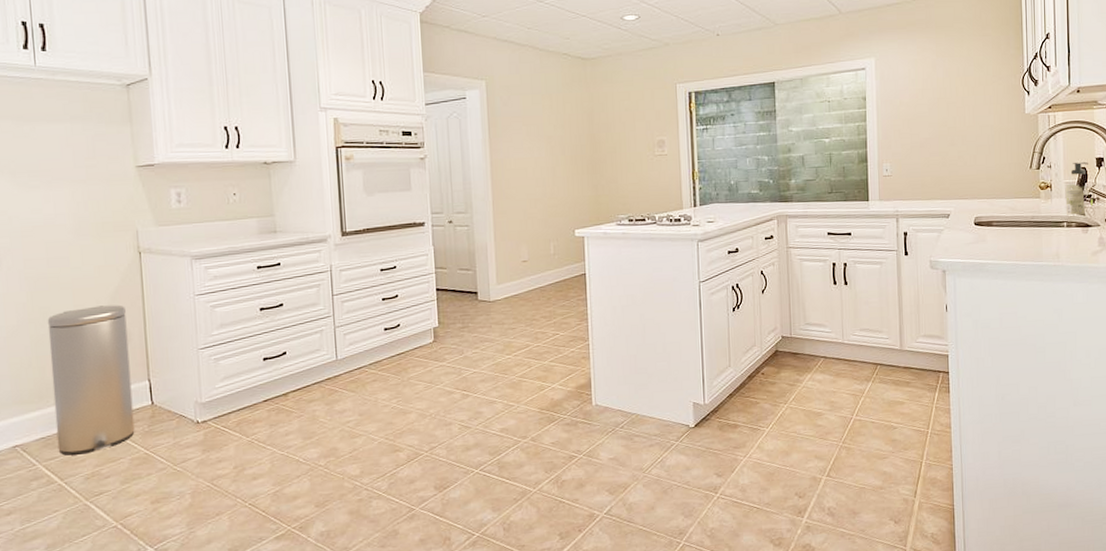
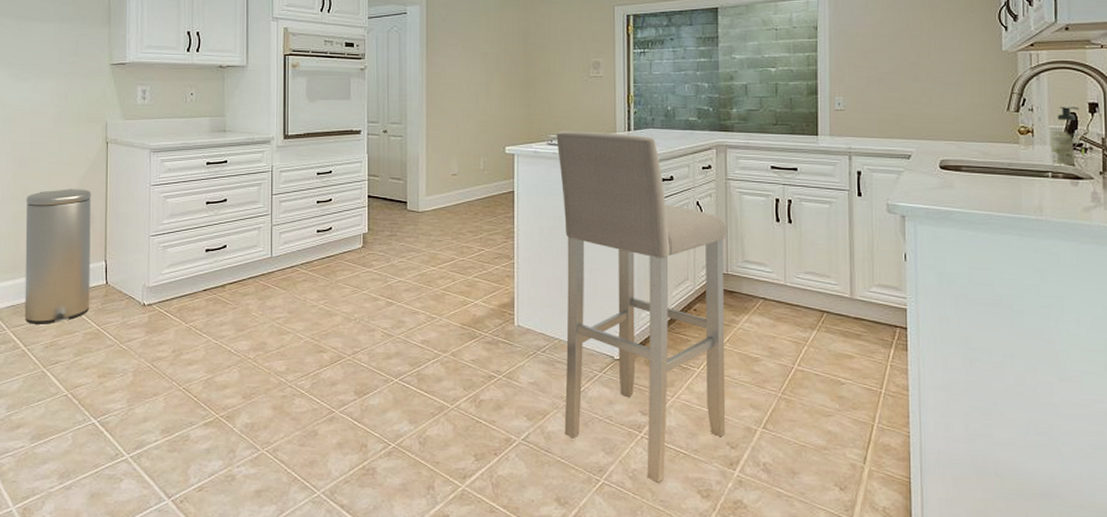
bar stool: none [625,209,794,538] -> present [556,131,727,483]

